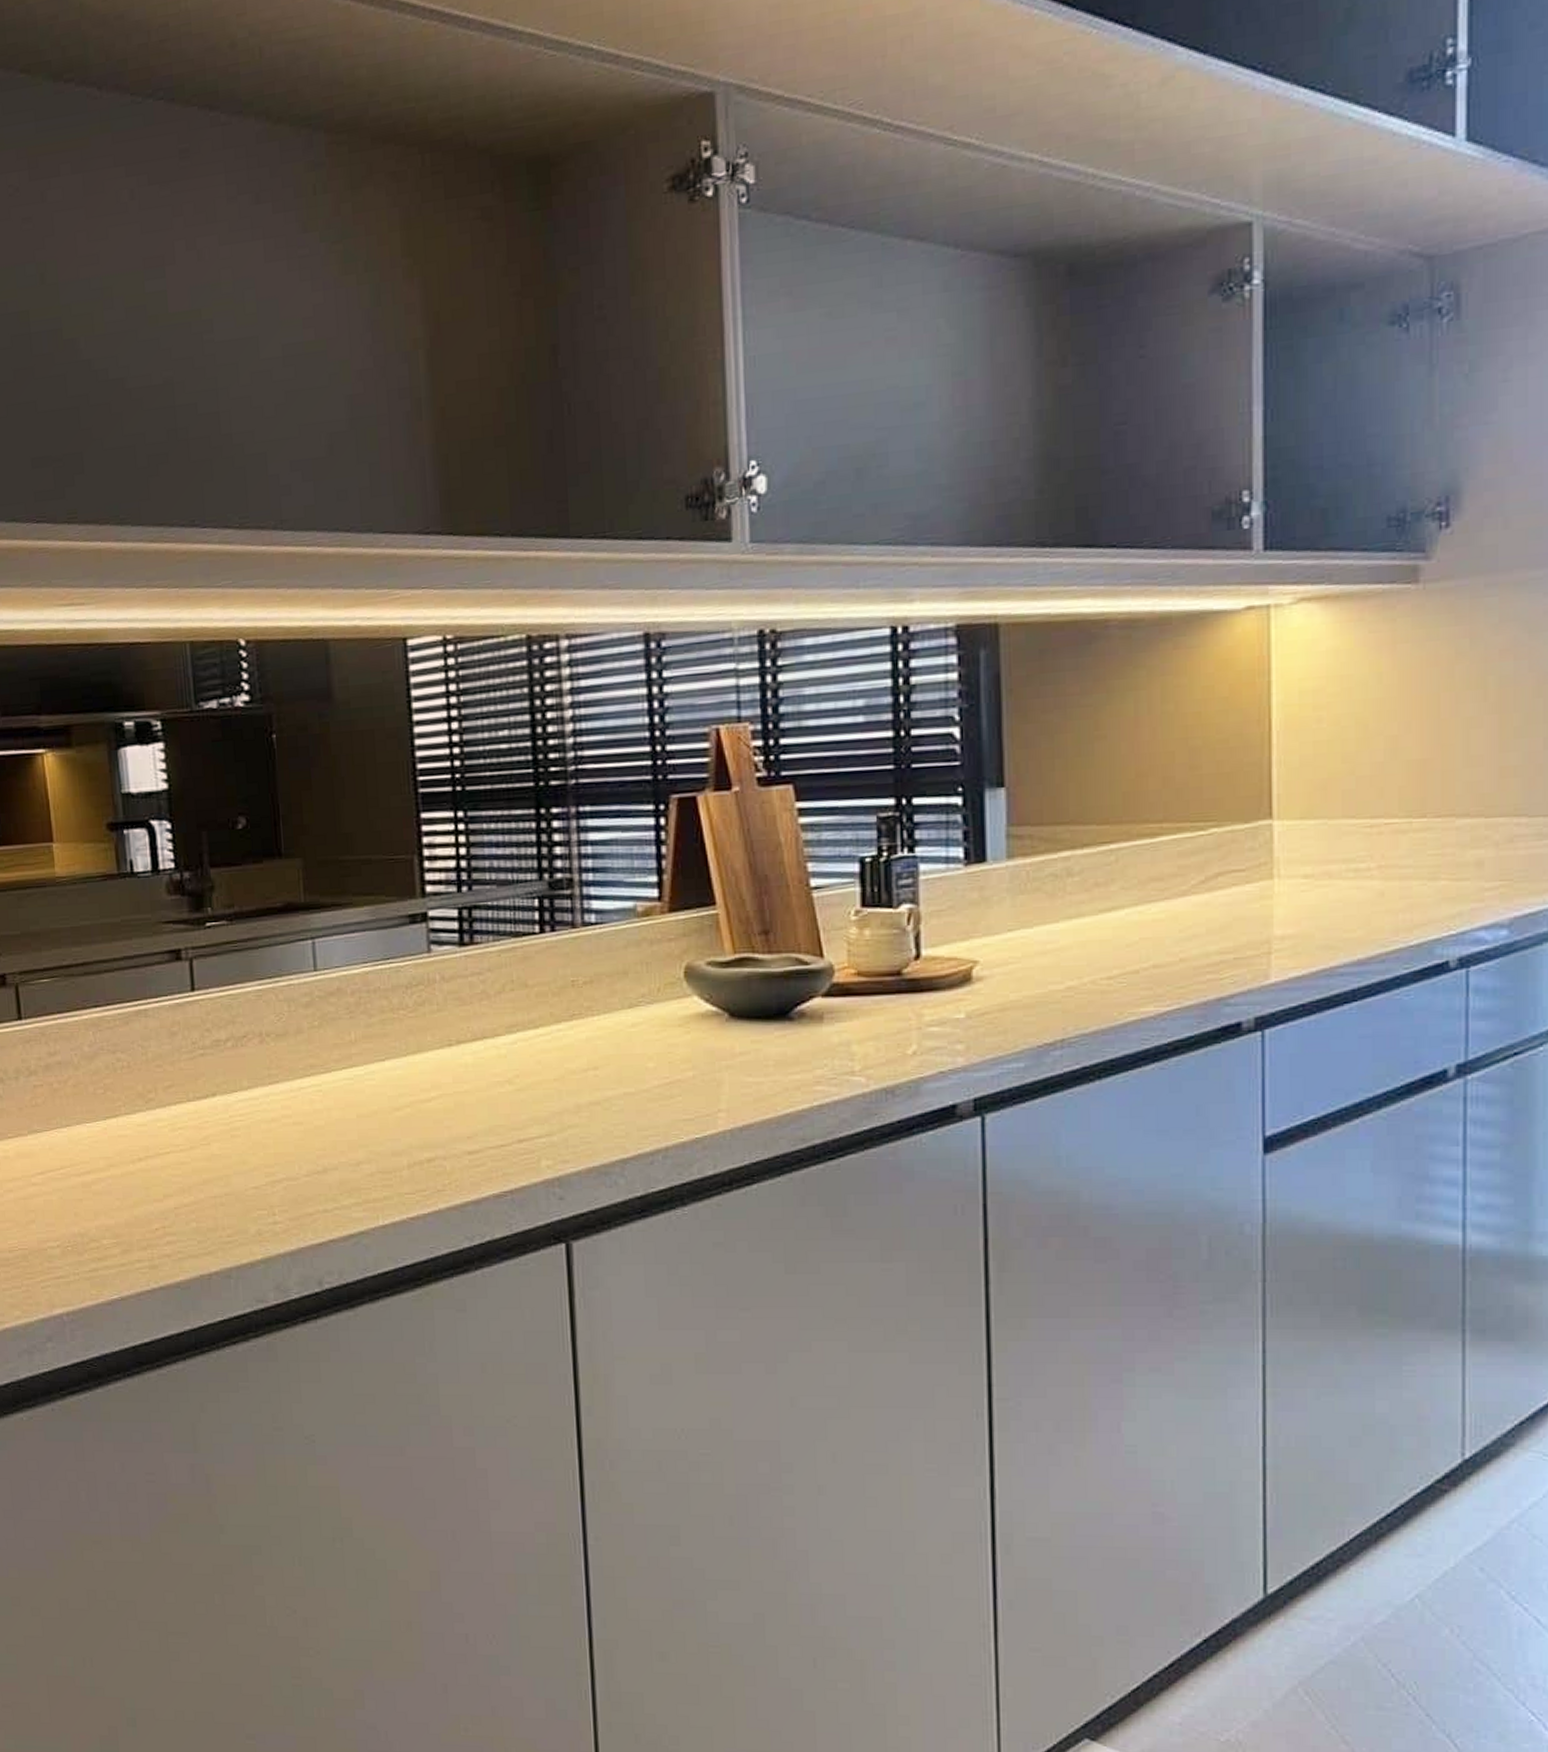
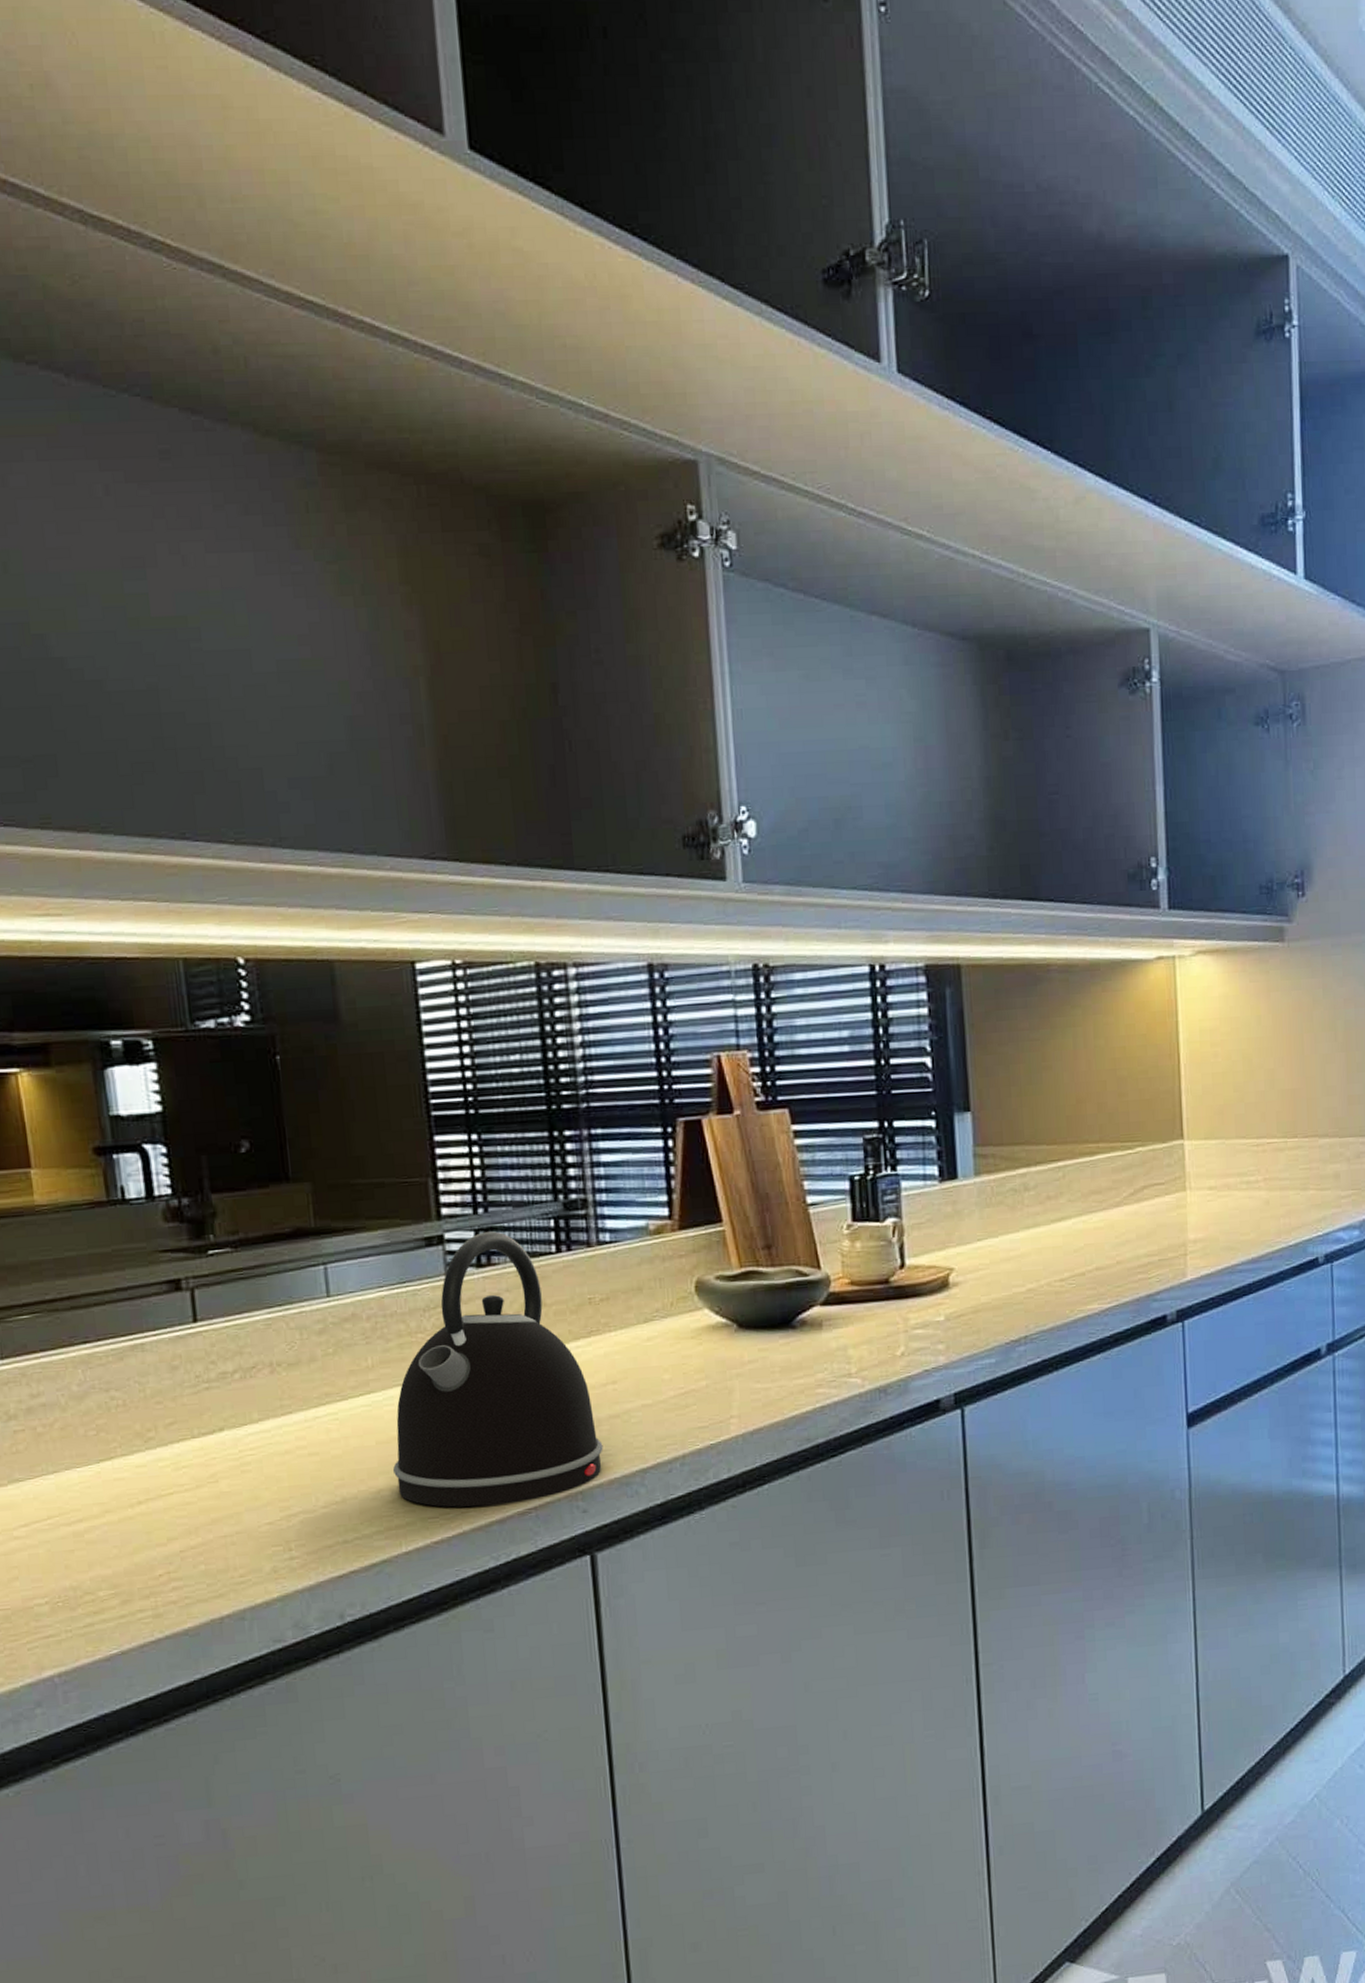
kettle: none [373,910,582,1186] -> present [393,1231,603,1508]

